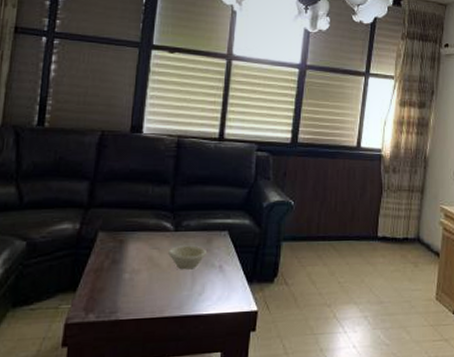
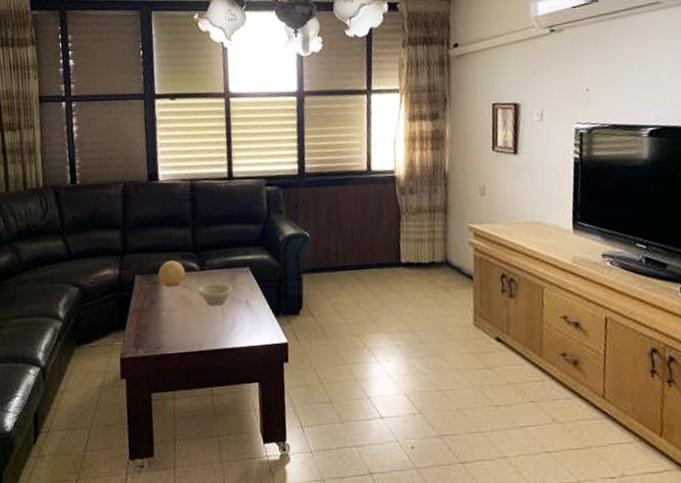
decorative ball: none [125,218,158,247] -> present [158,260,186,287]

